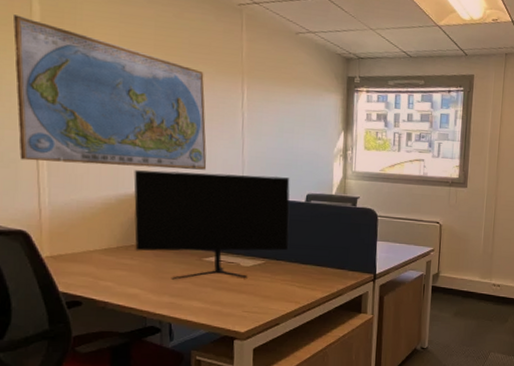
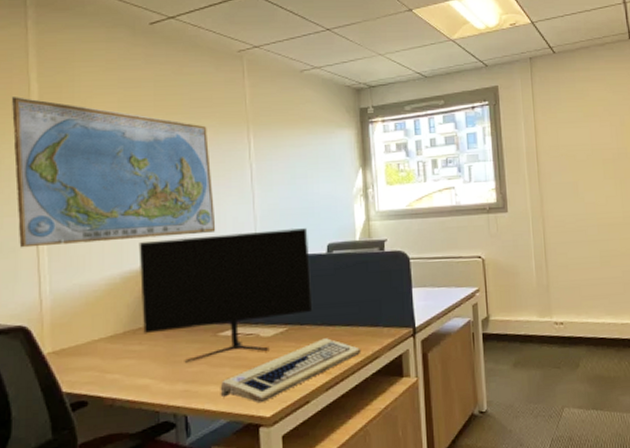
computer keyboard: none [201,274,328,321] -> present [220,338,362,404]

